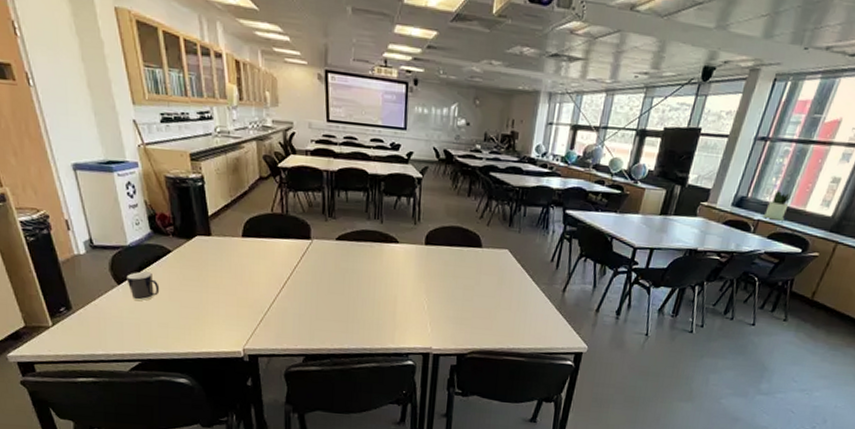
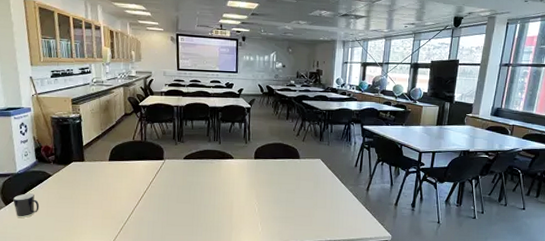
planter: present [763,191,793,222] -> none [516,102,536,126]

